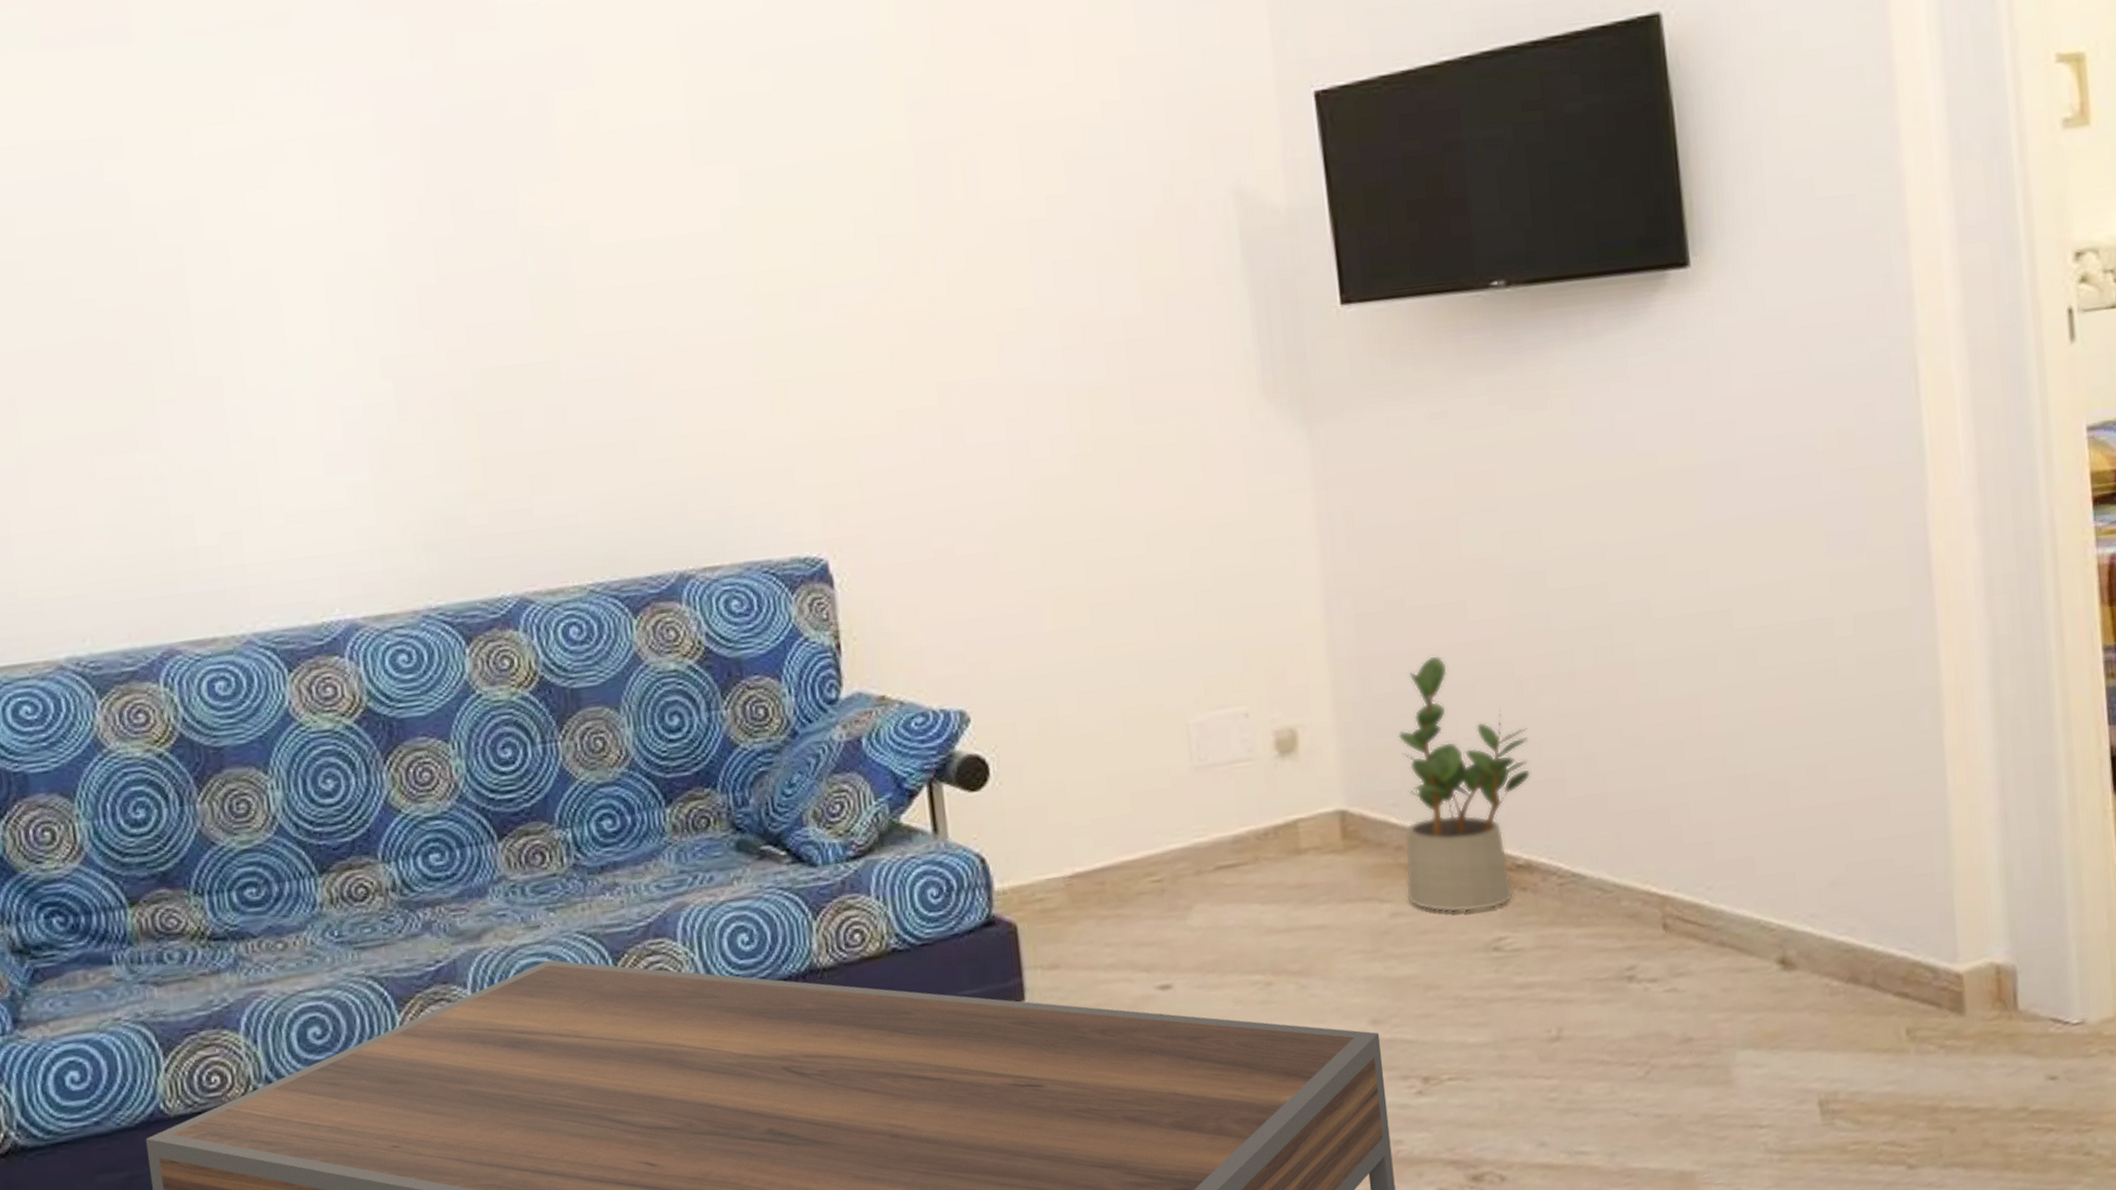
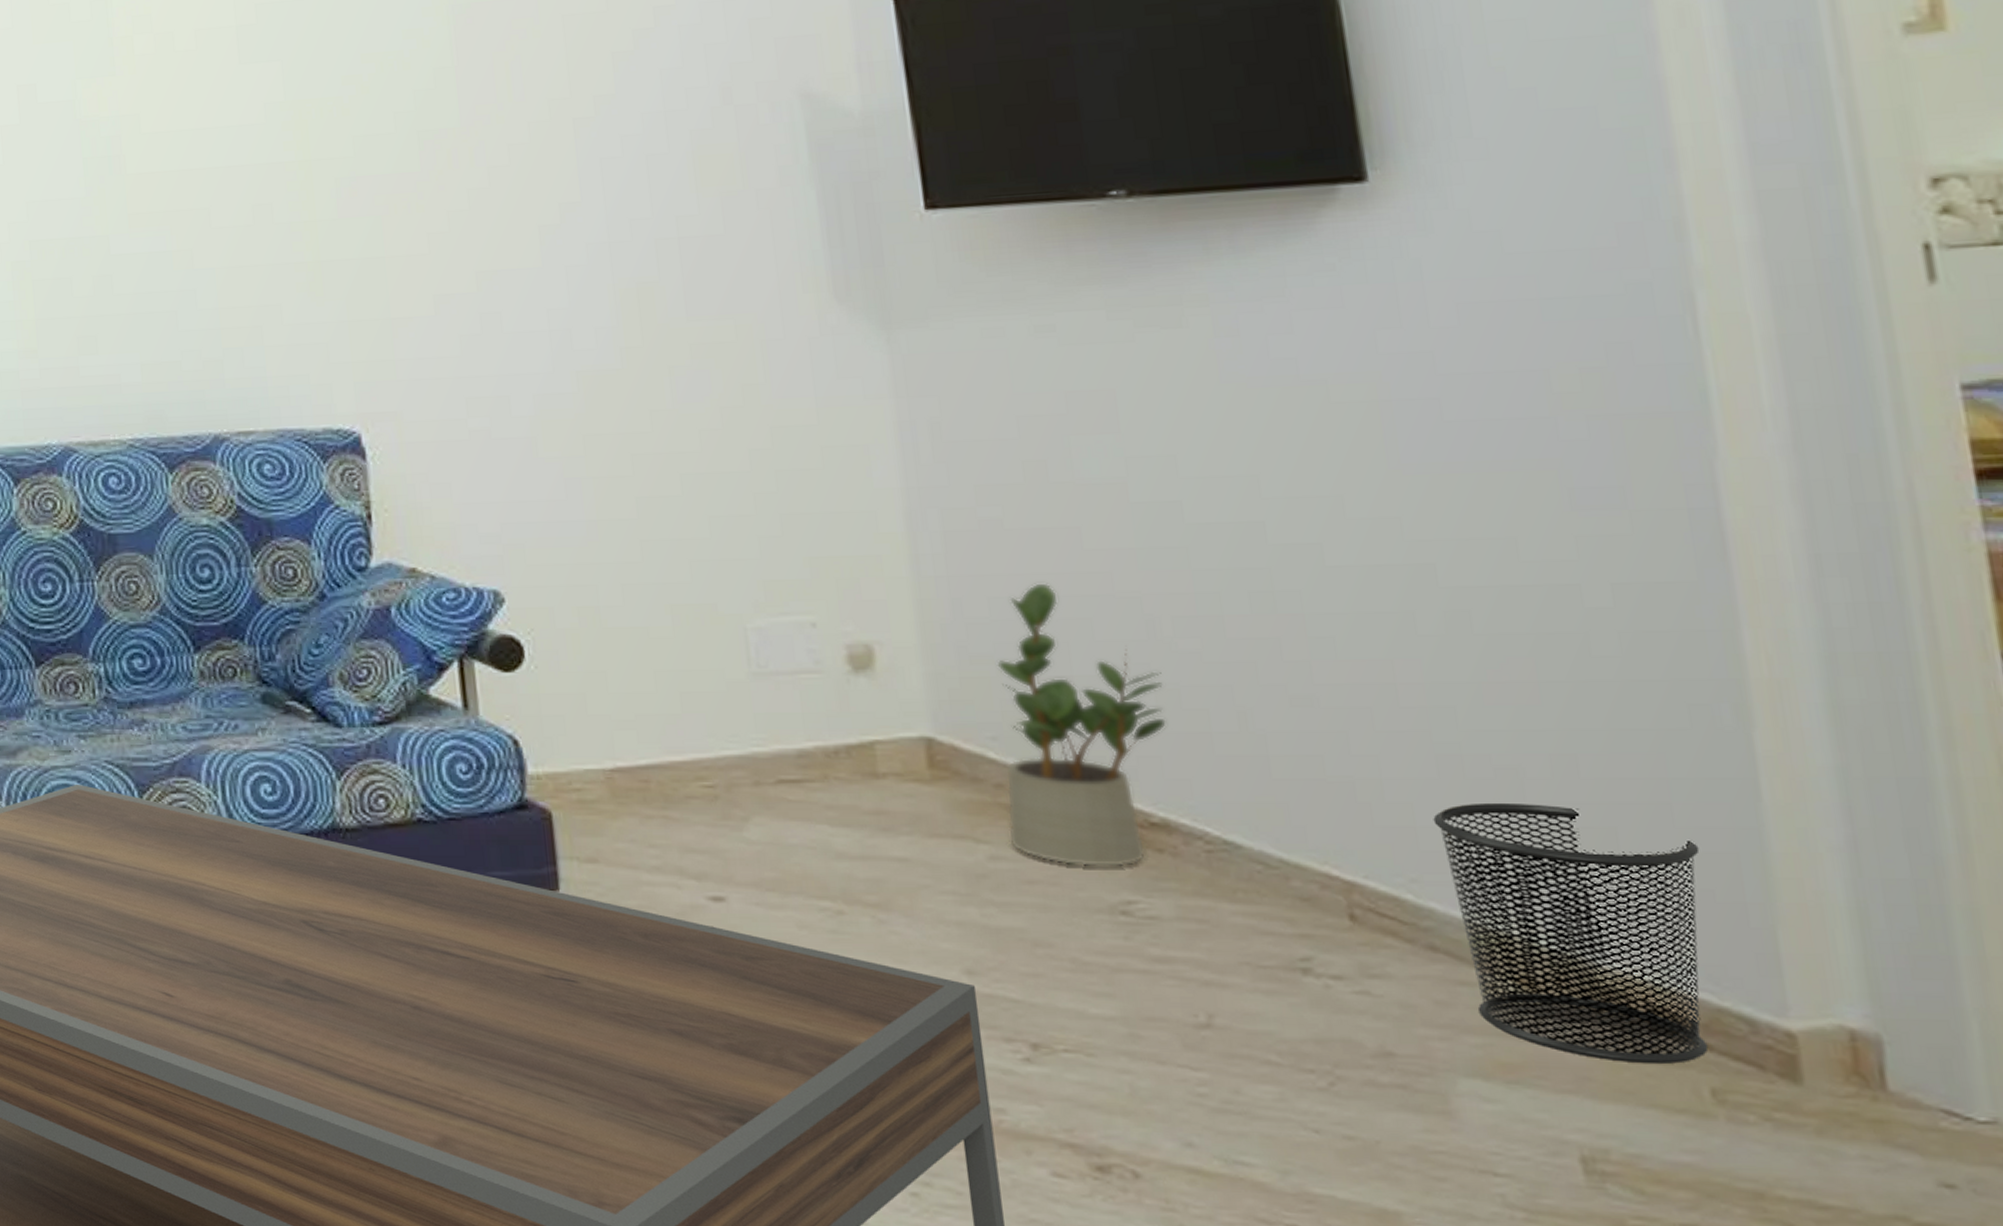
waste bin: none [1724,809,1906,1018] -> present [1433,802,1709,1065]

